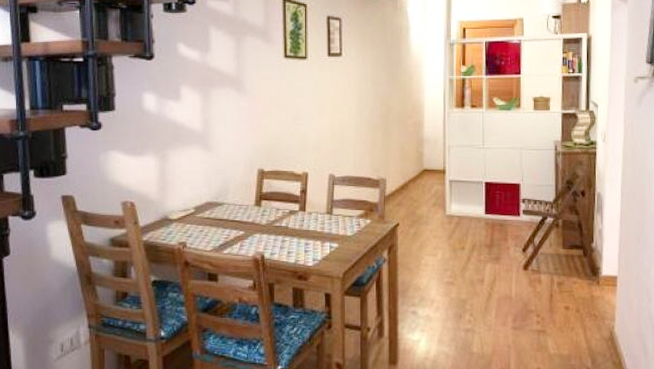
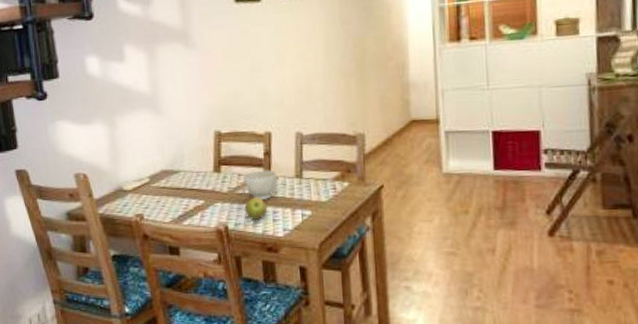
bowl: none [280,206,311,232] -> present [242,170,278,200]
apple: none [280,230,300,250] -> present [244,197,267,220]

